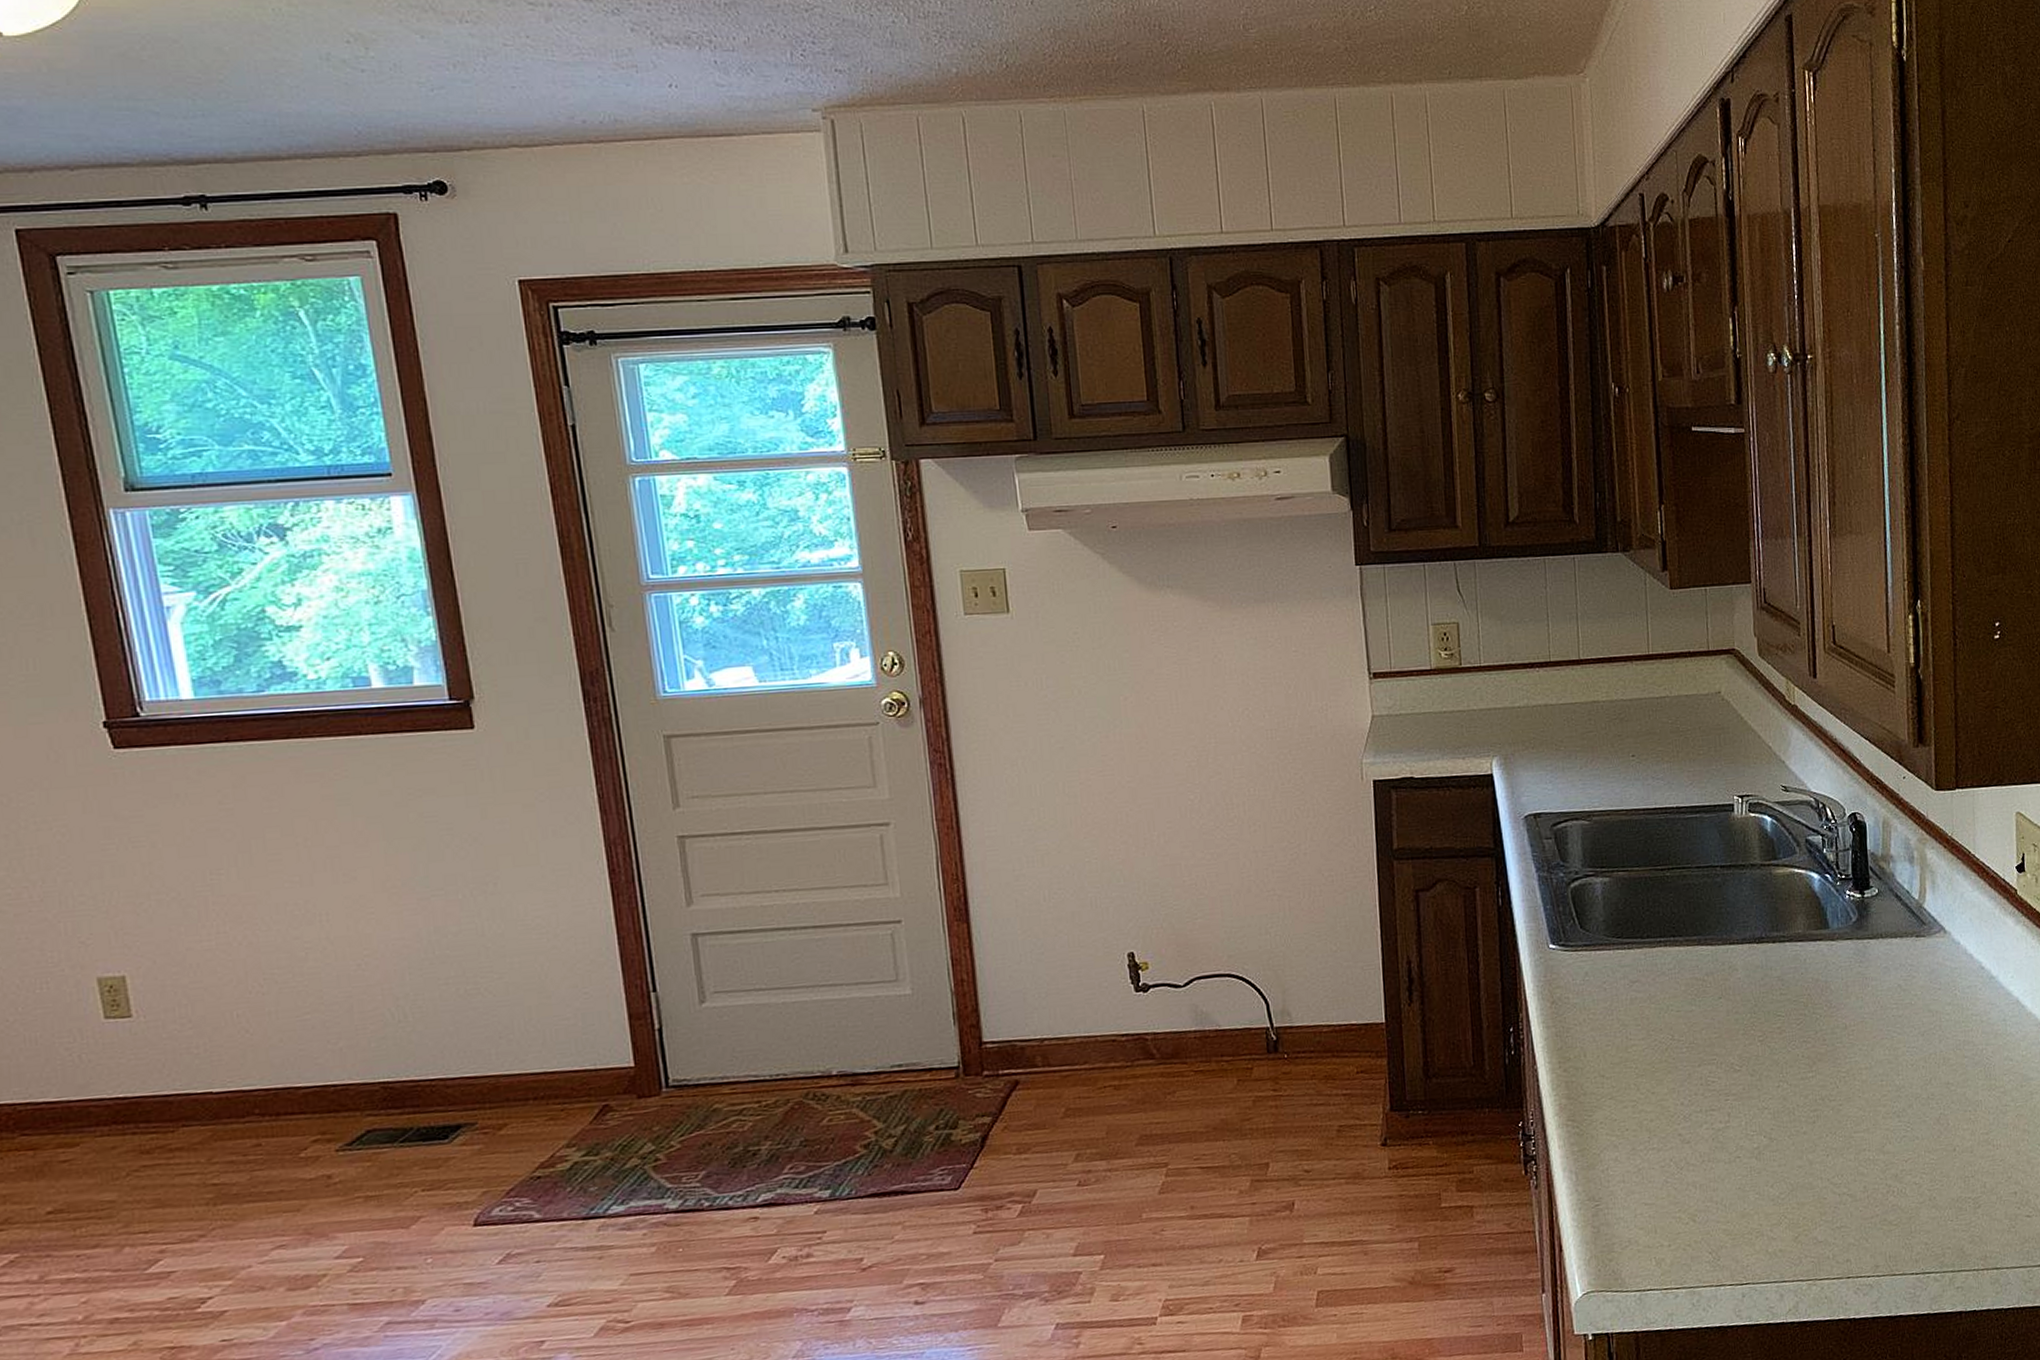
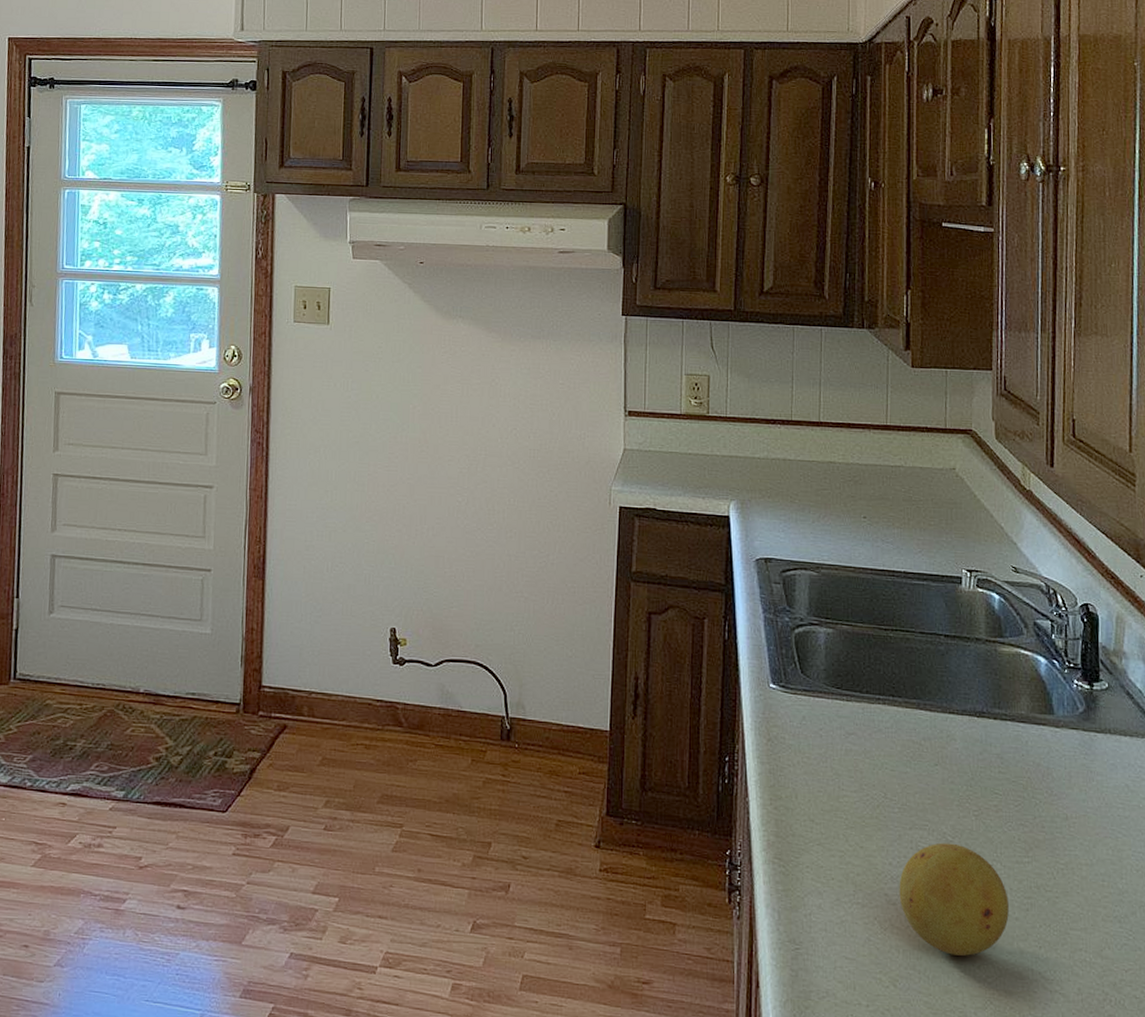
fruit: none [1691,1071,1797,1180] -> present [899,842,1009,956]

